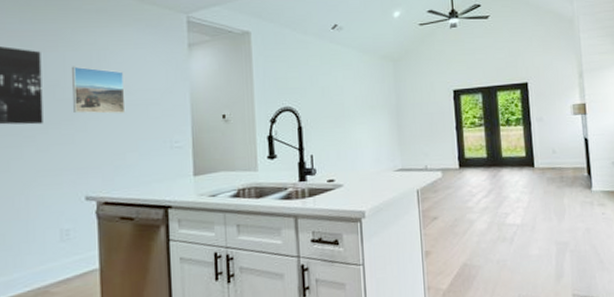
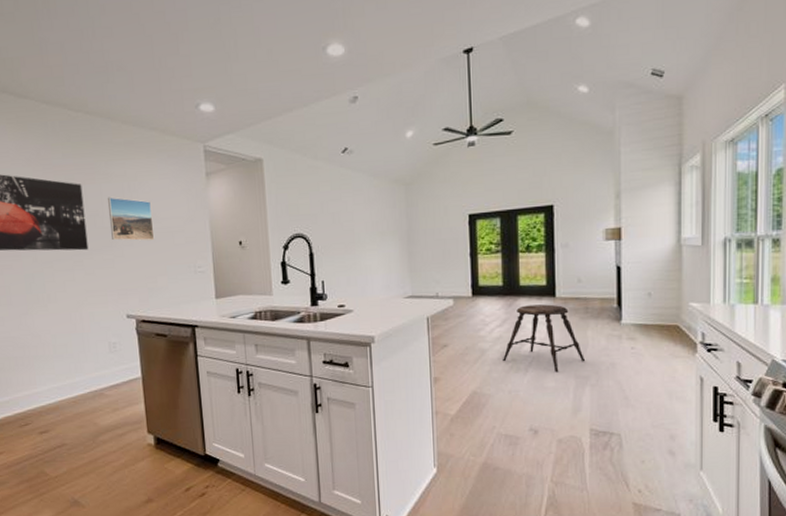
stool: none [490,174,564,240] -> present [503,304,586,373]

